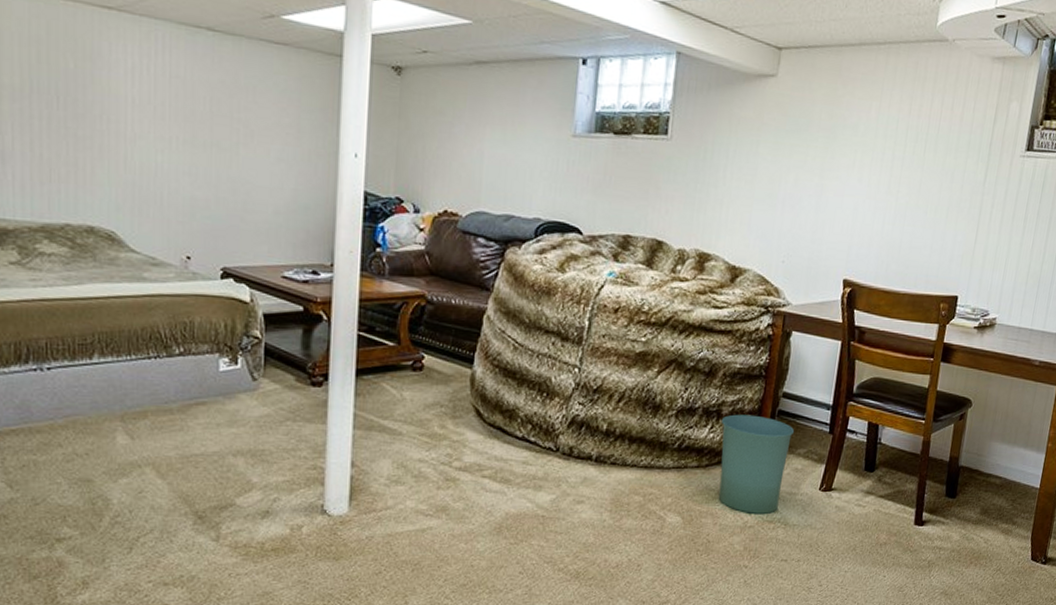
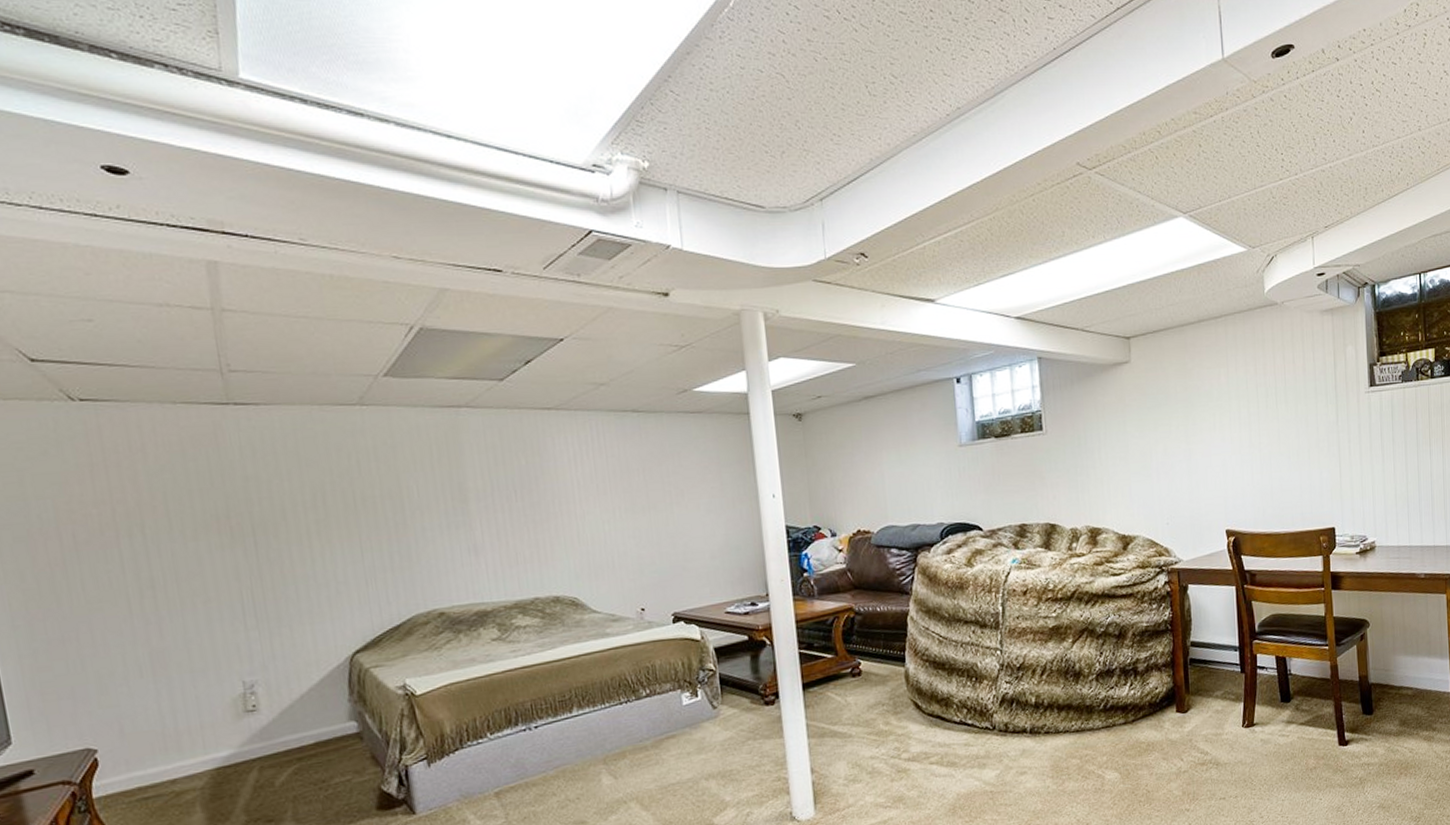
waste bin: present [718,414,795,514] -> none [1138,667,1209,760]

